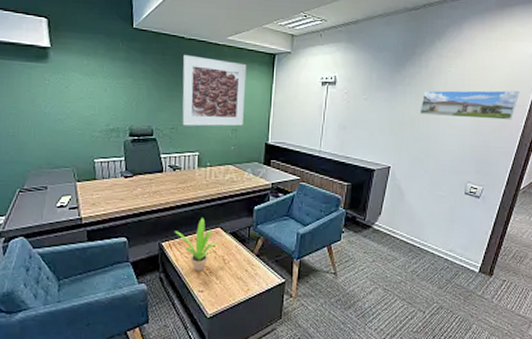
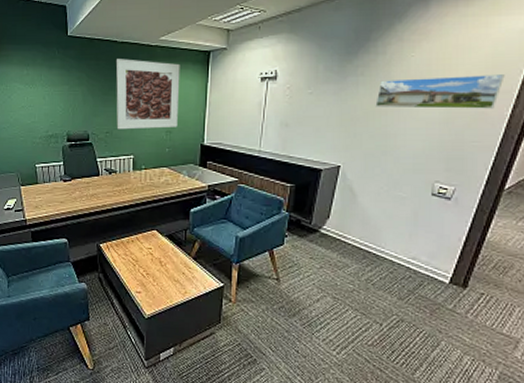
potted plant: present [174,218,218,272] -> none [111,220,155,273]

